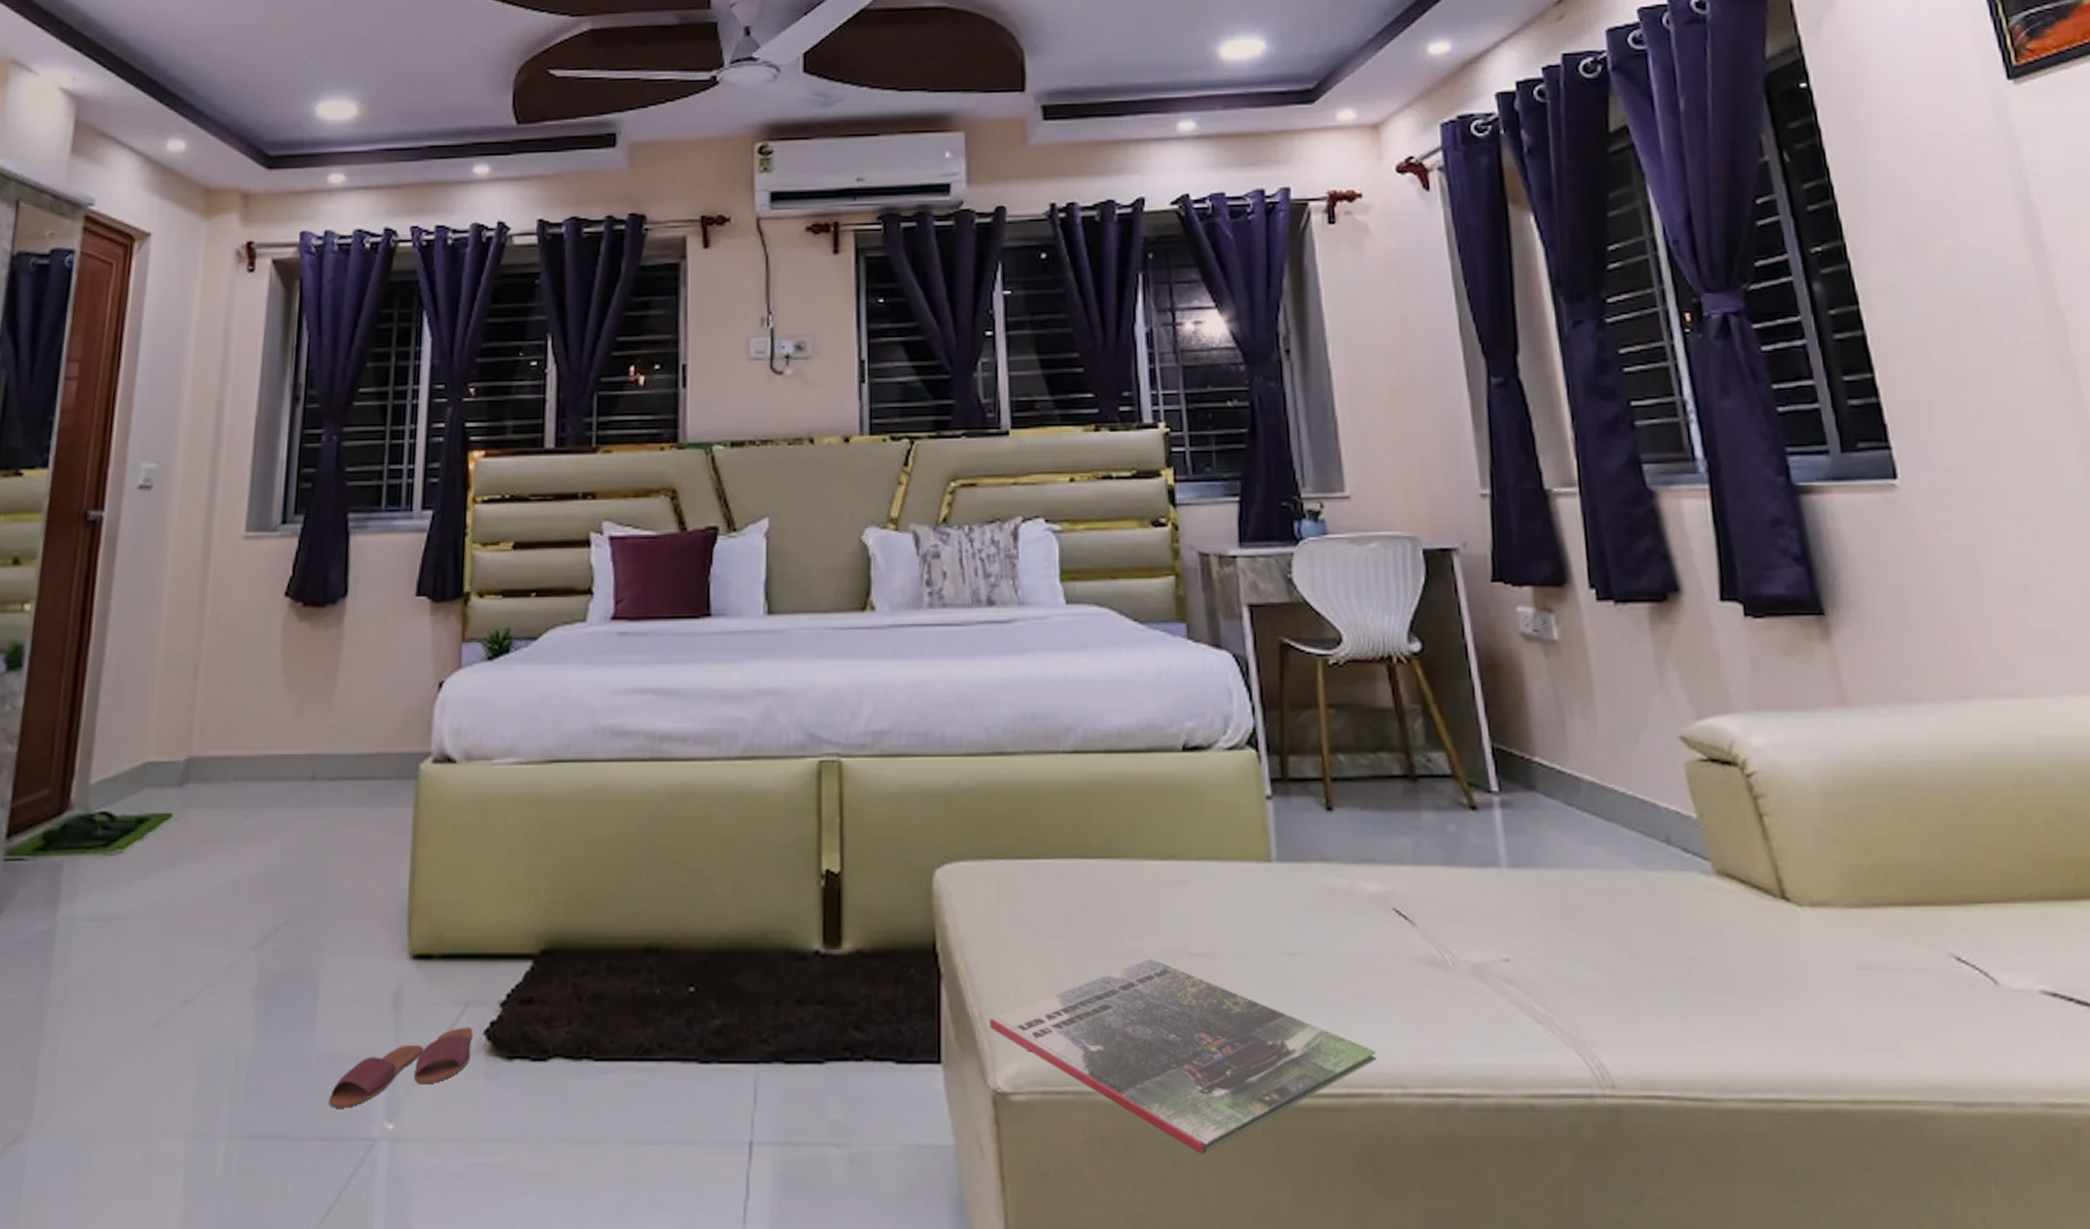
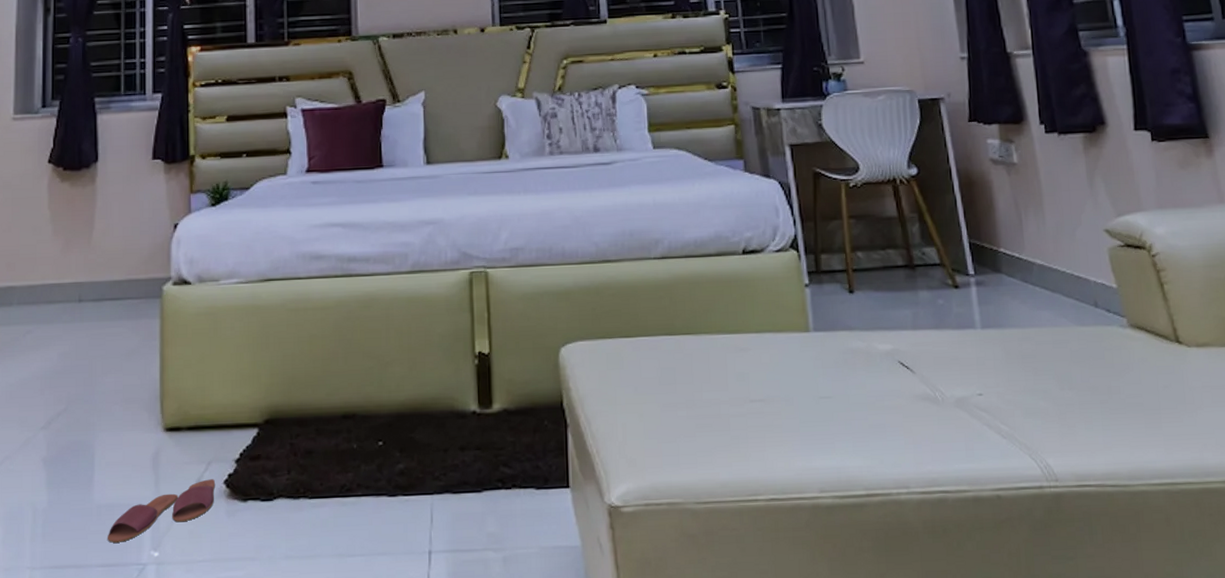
magazine: present [990,958,1377,1154] -> none [605,405,888,543]

